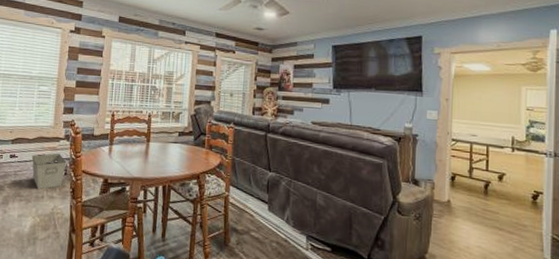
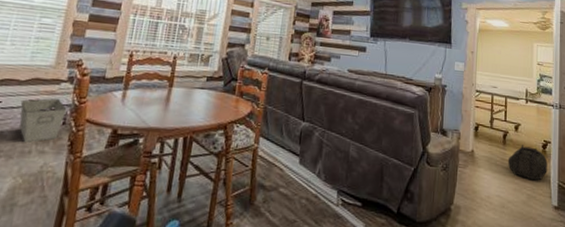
backpack: none [490,195,539,233] -> present [507,145,548,181]

